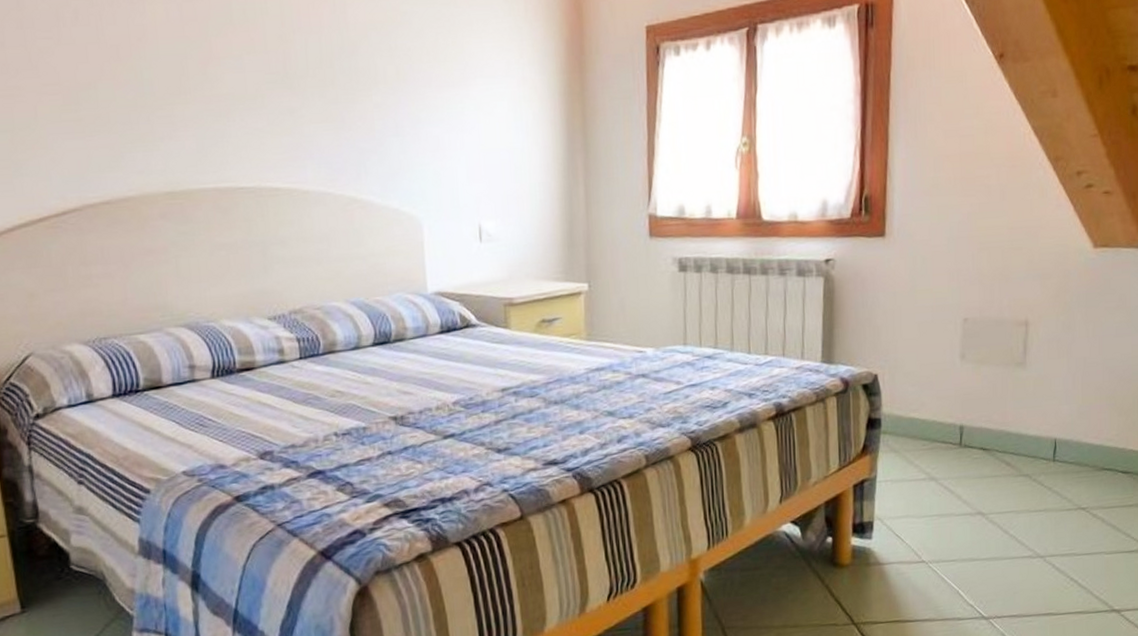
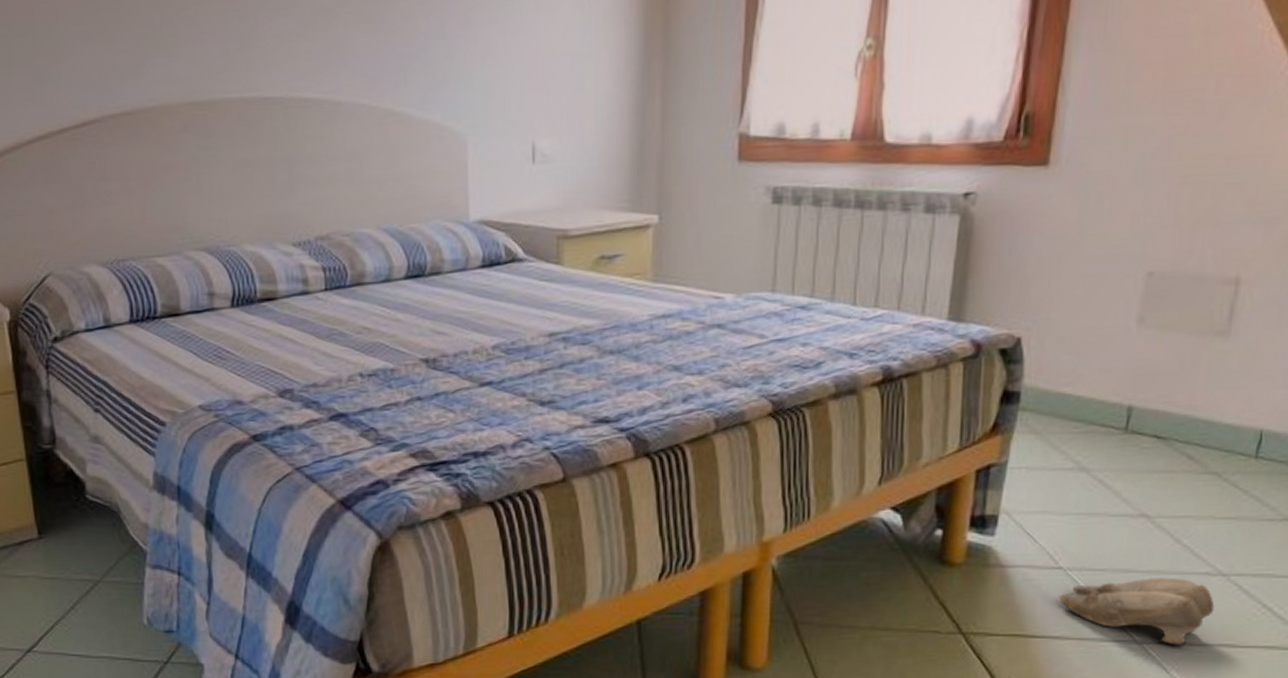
slippers: none [924,562,1037,618] -> present [1059,577,1215,646]

